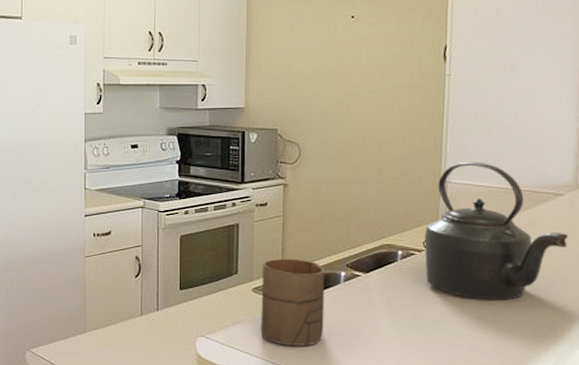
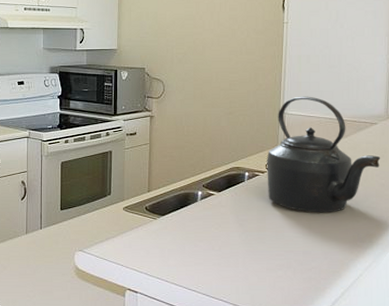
cup: present [260,258,325,346] -> none [130,180,185,257]

